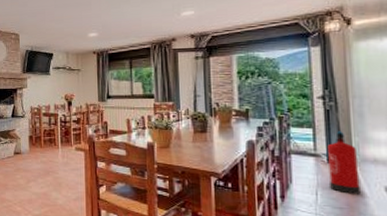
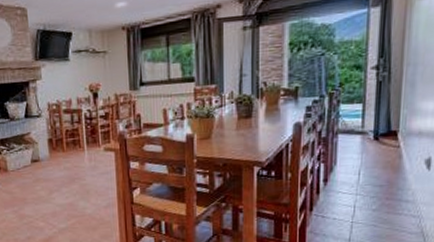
fire extinguisher: present [328,131,361,194] -> none [373,104,403,171]

